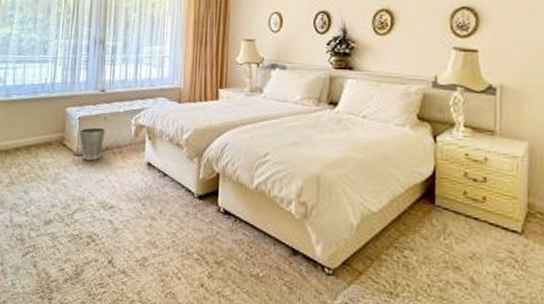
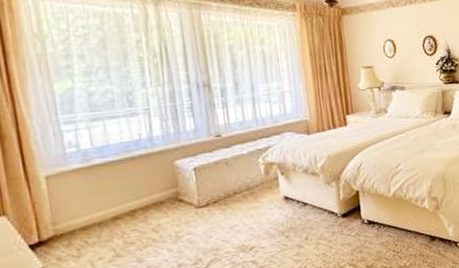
waste basket: present [79,127,105,160] -> none [197,173,230,210]

